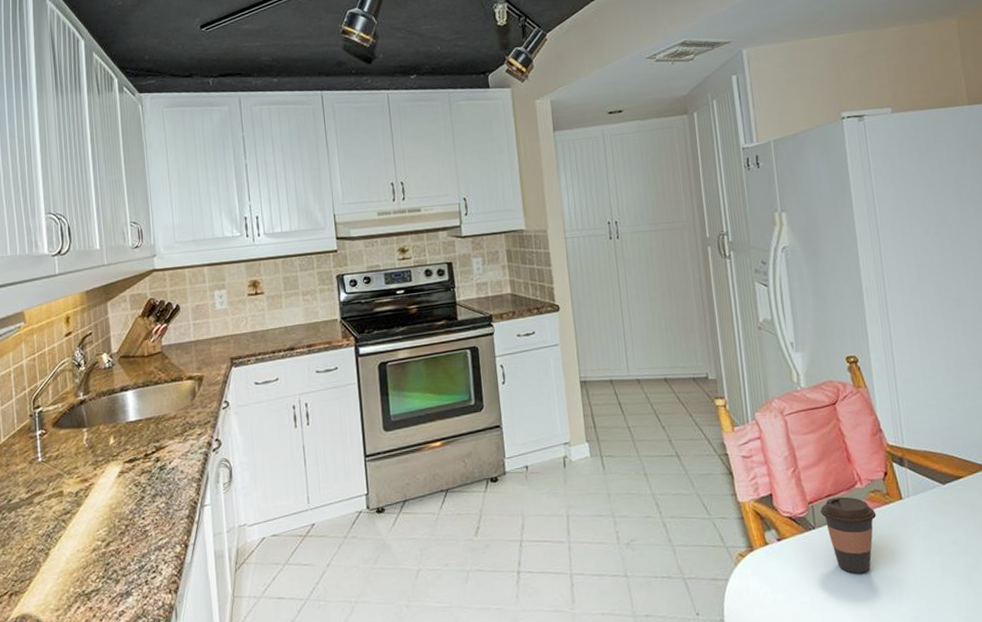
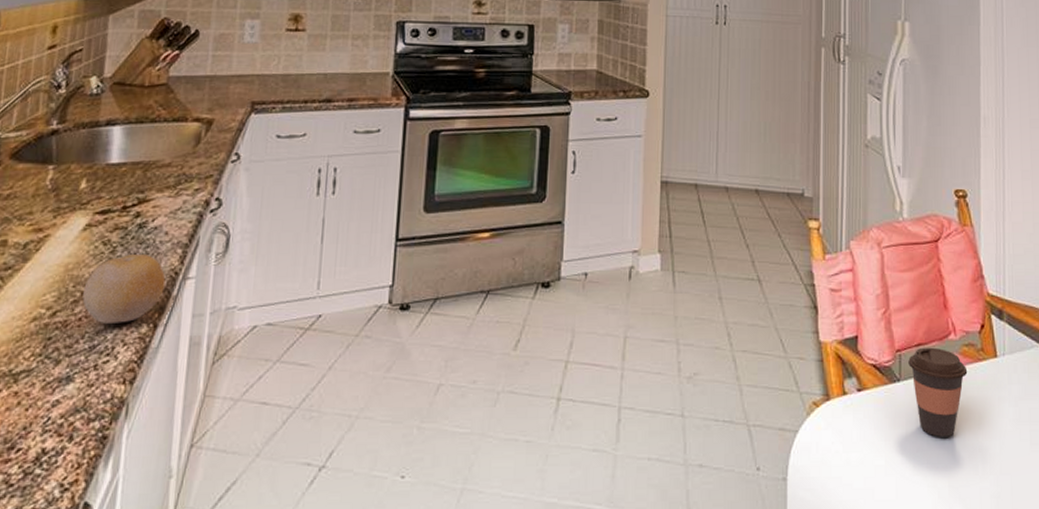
fruit: none [127,490,188,549] -> present [82,254,166,325]

